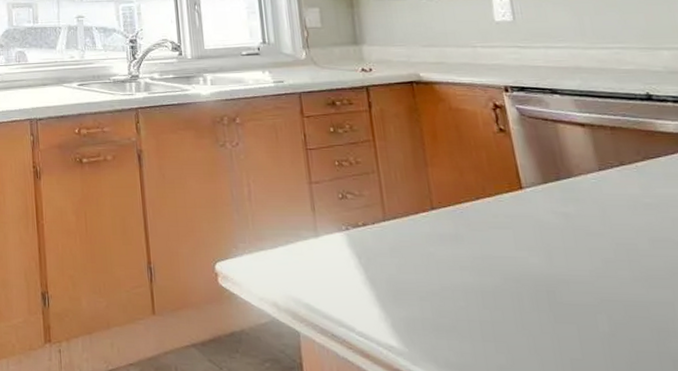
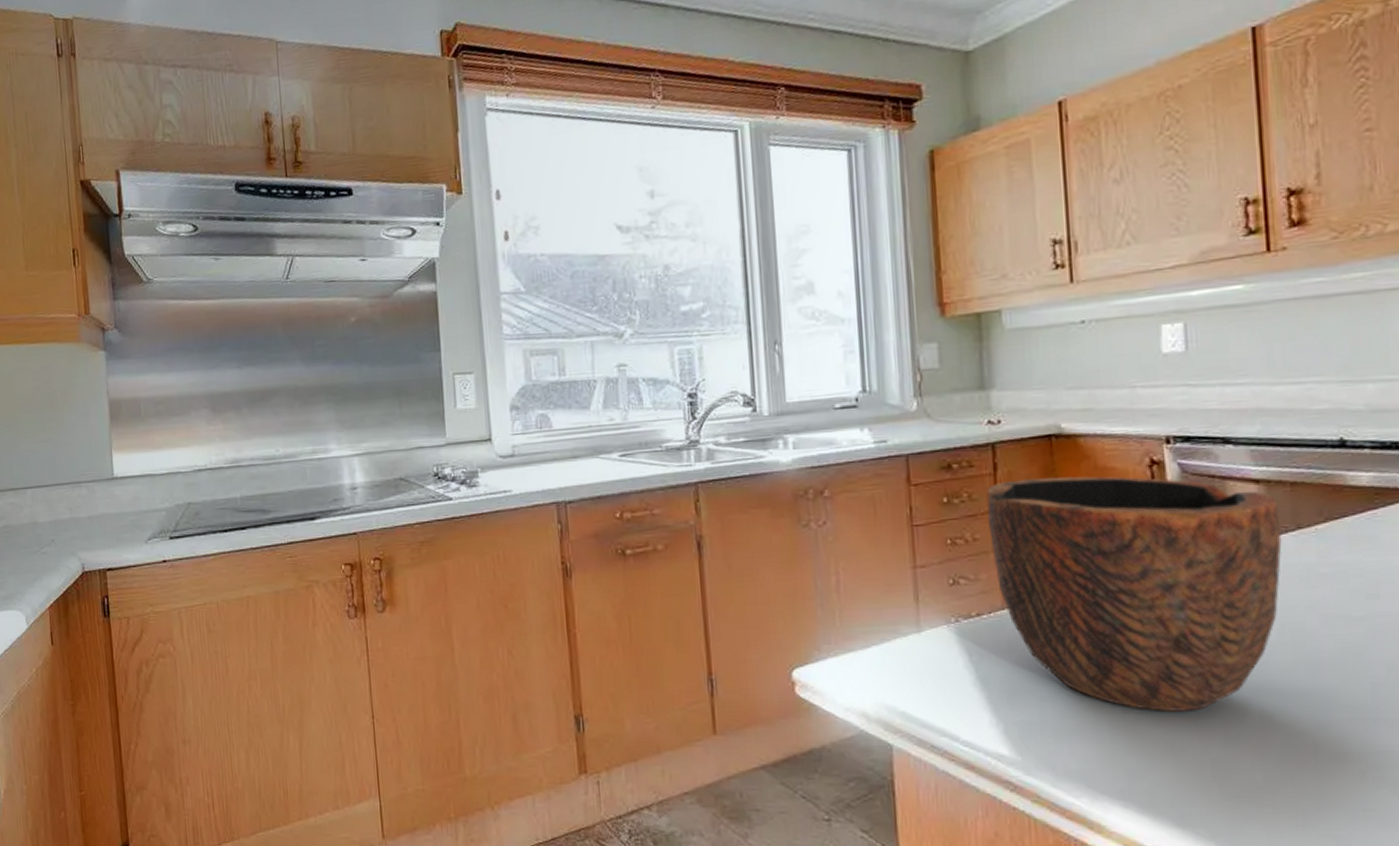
bowl: none [364,115,613,317] -> present [987,476,1282,712]

